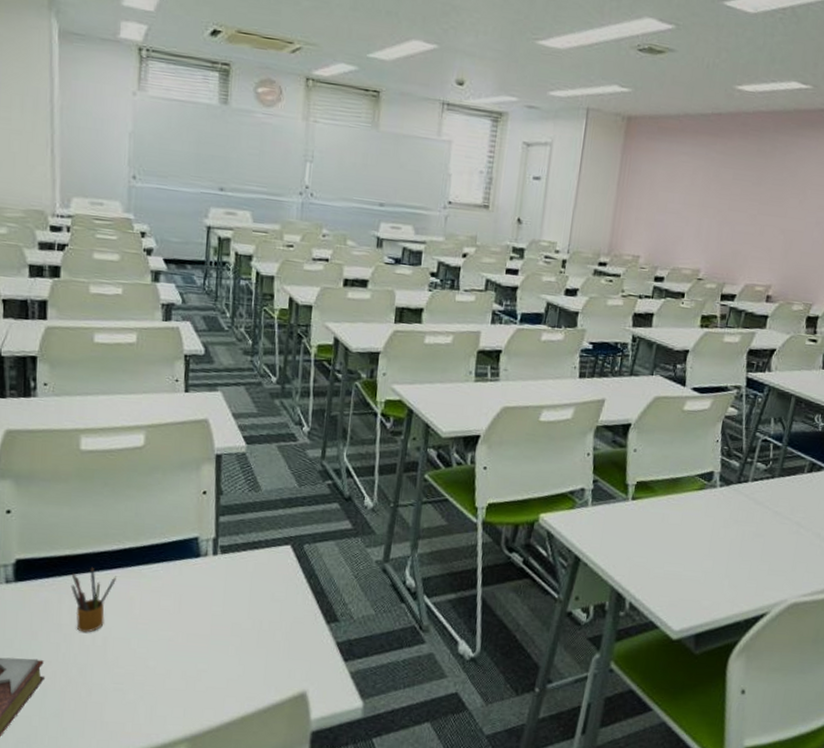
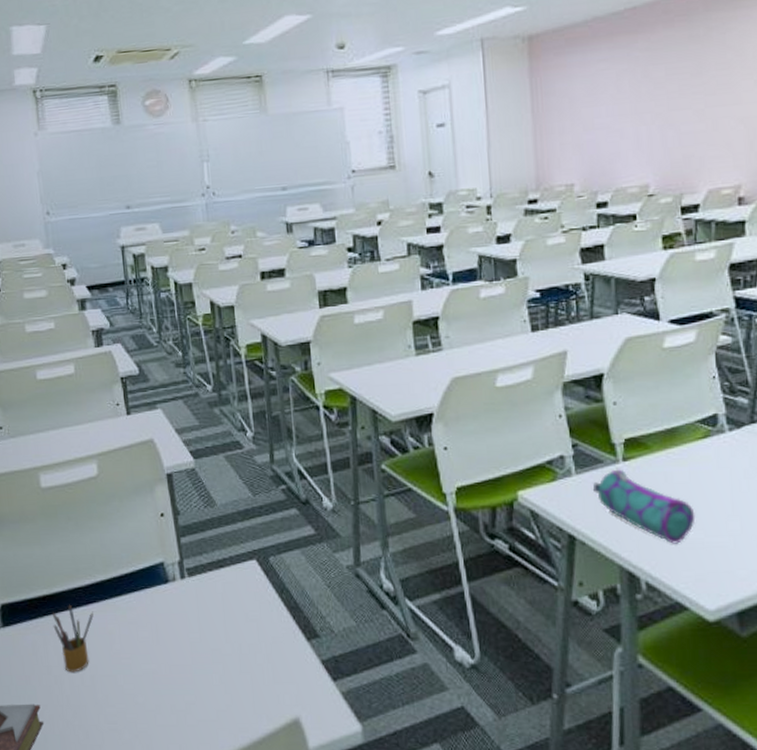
pencil case: none [602,506,680,574] -> present [592,469,696,544]

